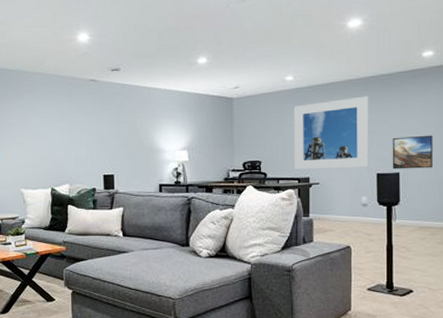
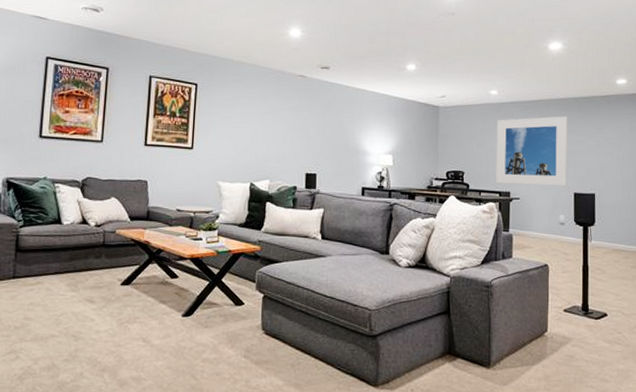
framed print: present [392,135,433,169] -> none [588,158,626,192]

